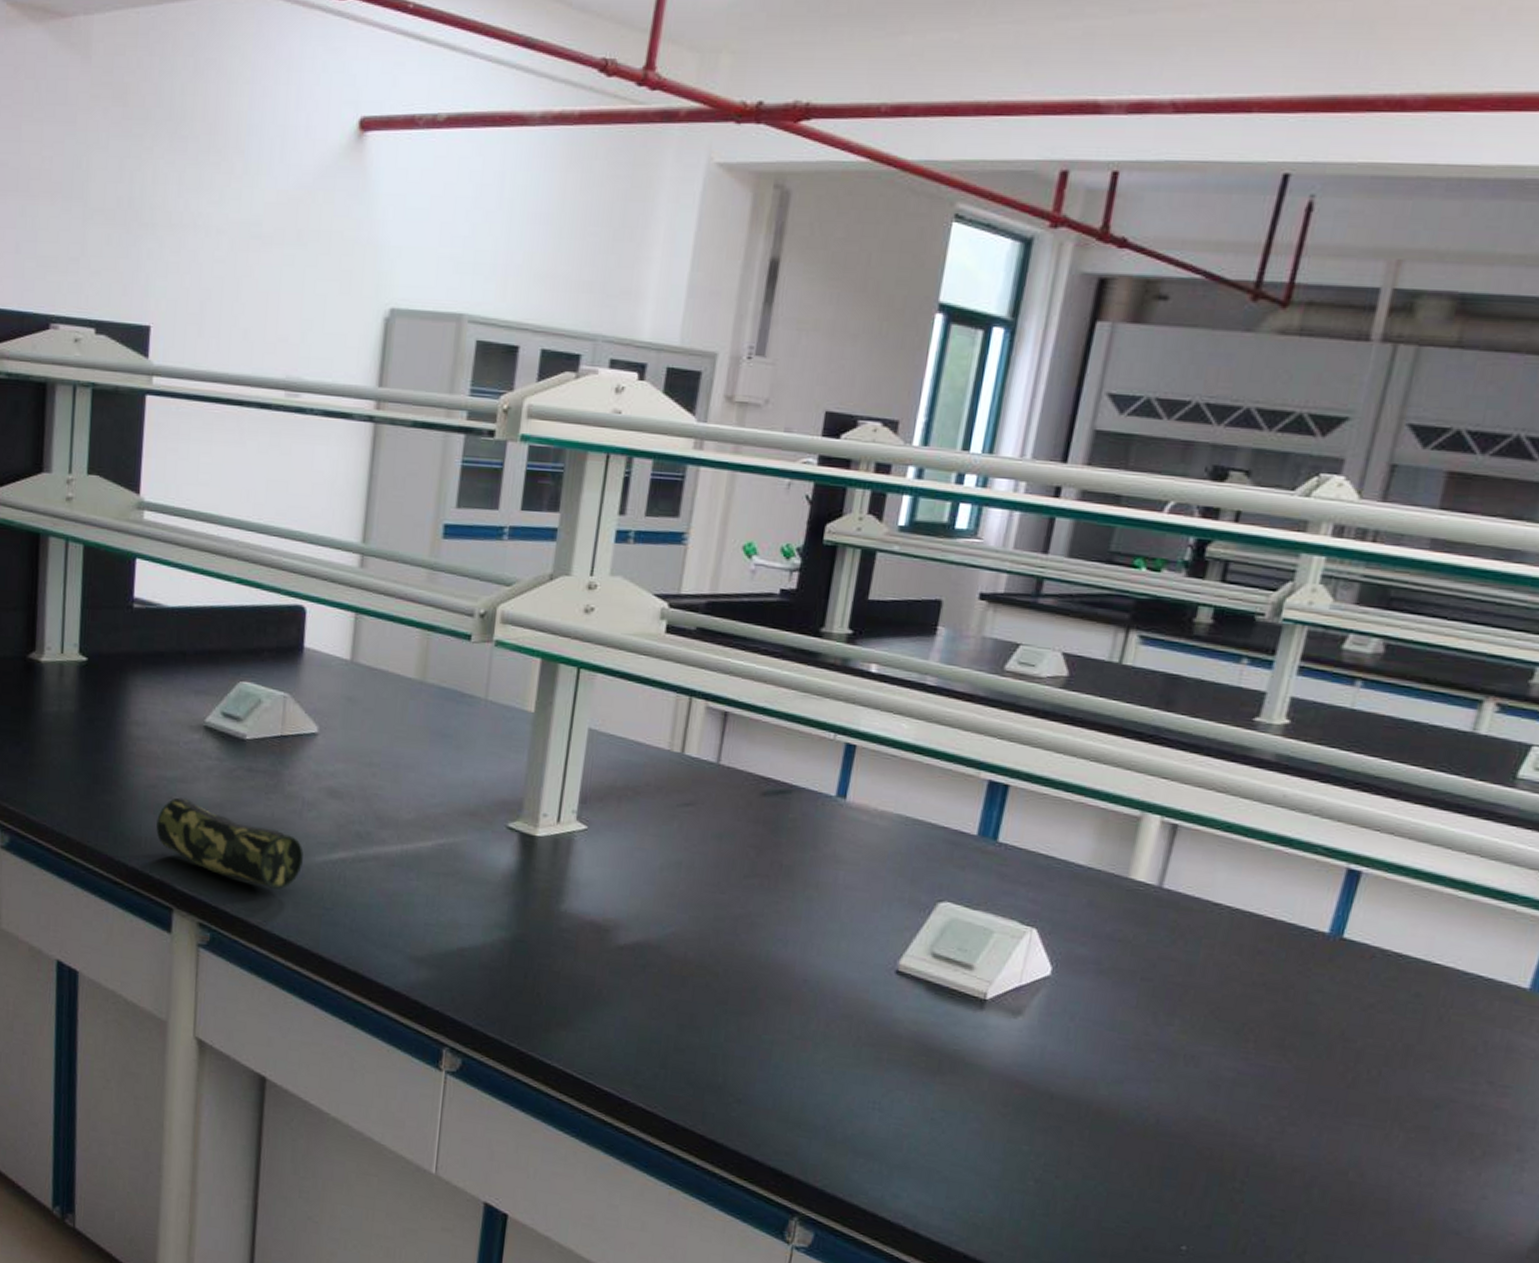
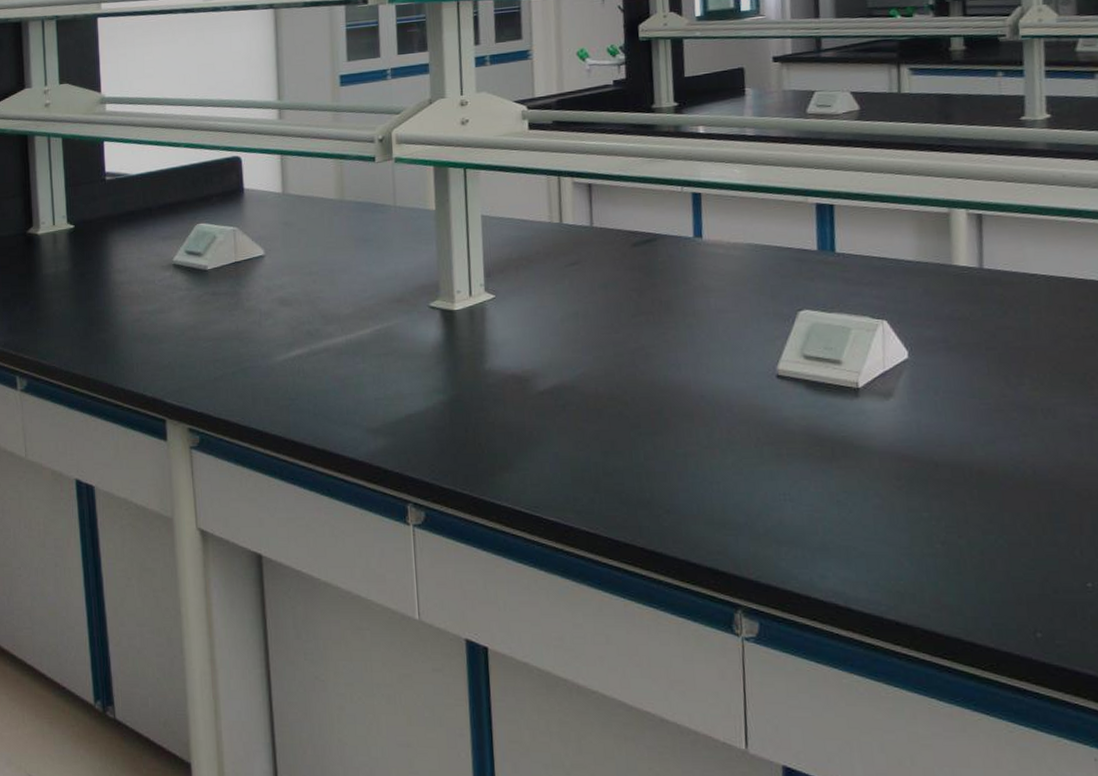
pencil case: present [156,796,304,890] -> none [144,325,267,389]

